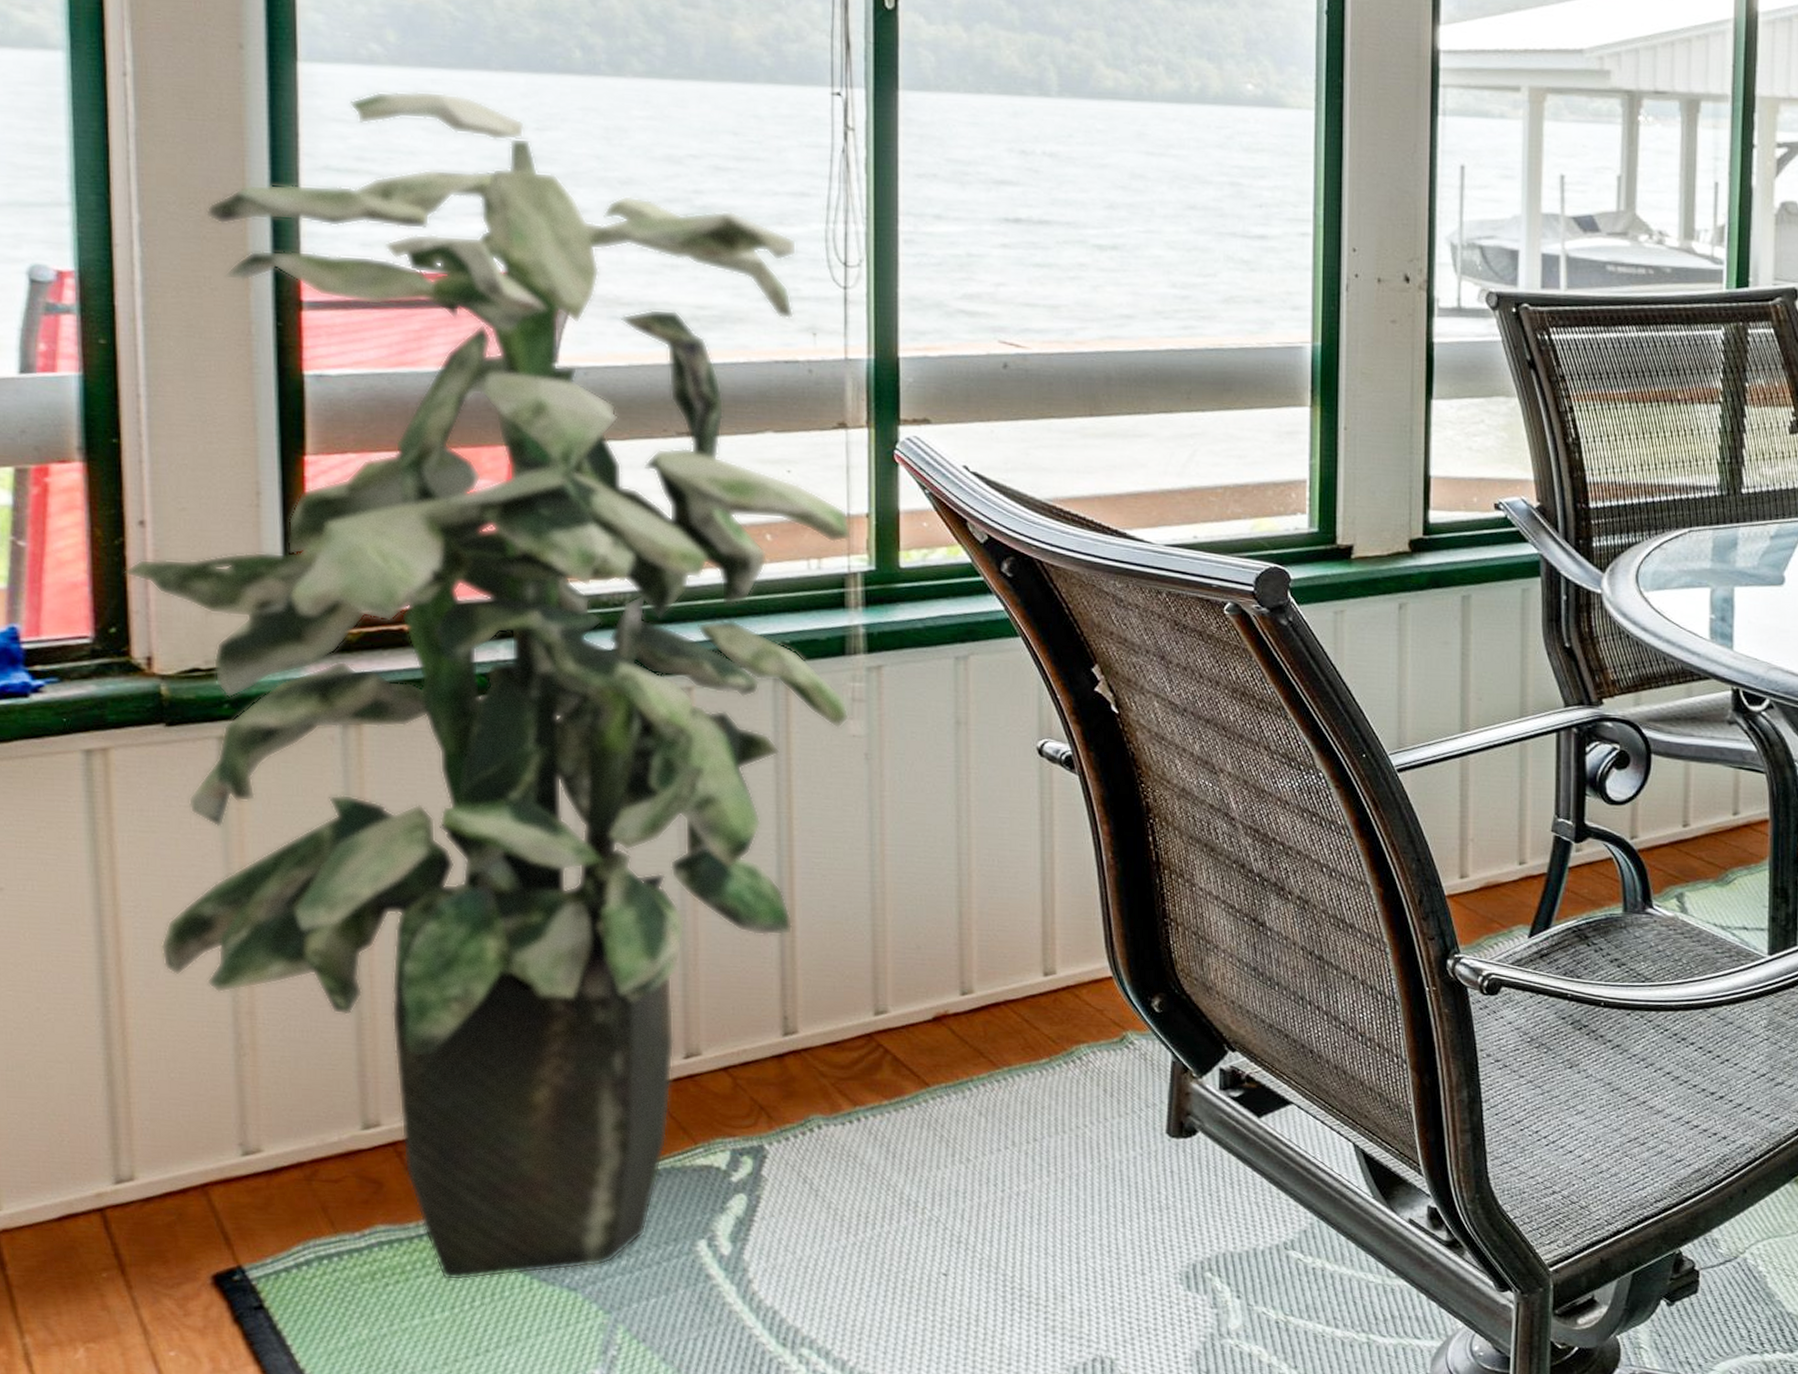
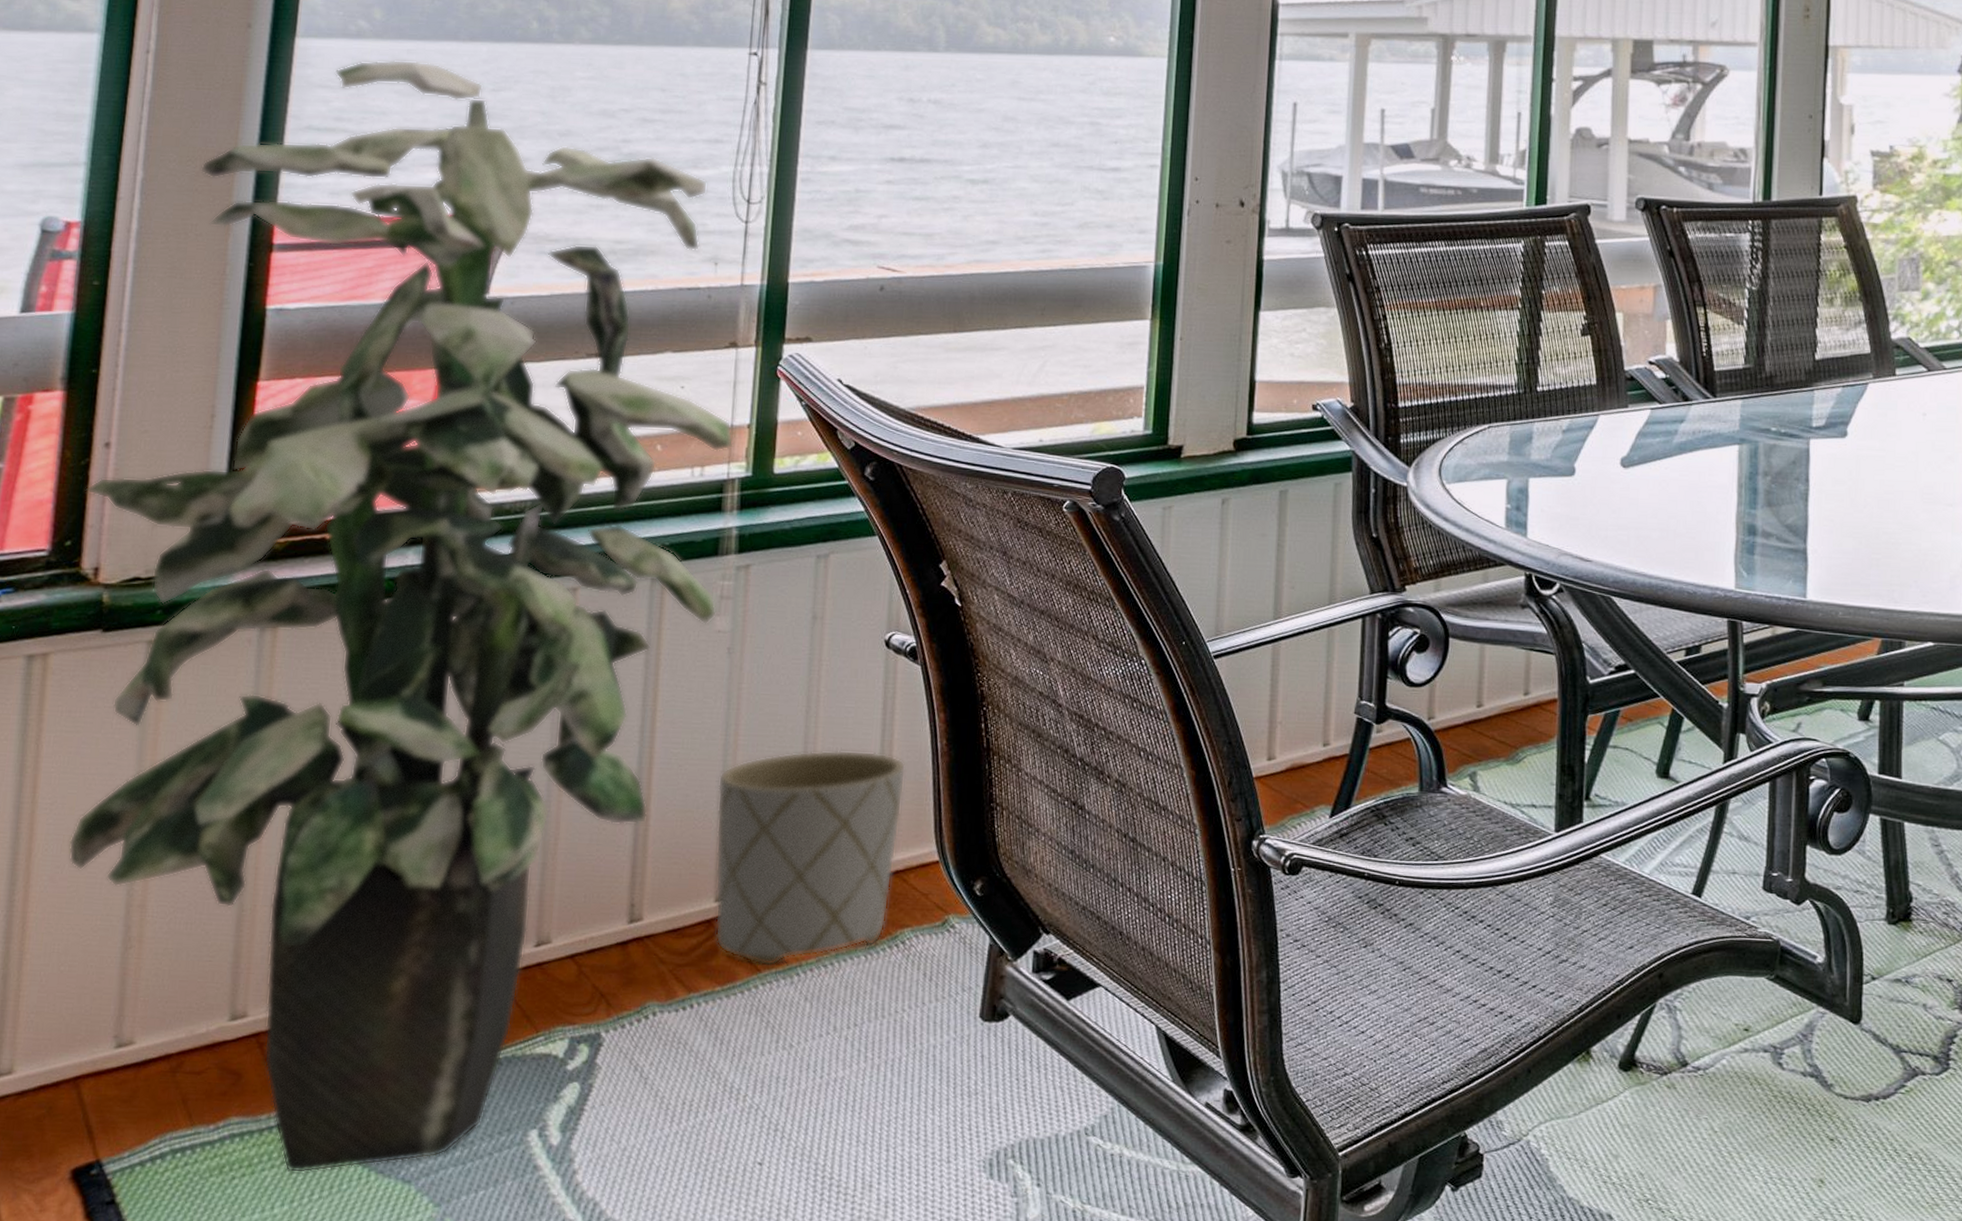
planter: none [866,861,1070,1081] -> present [715,750,906,966]

